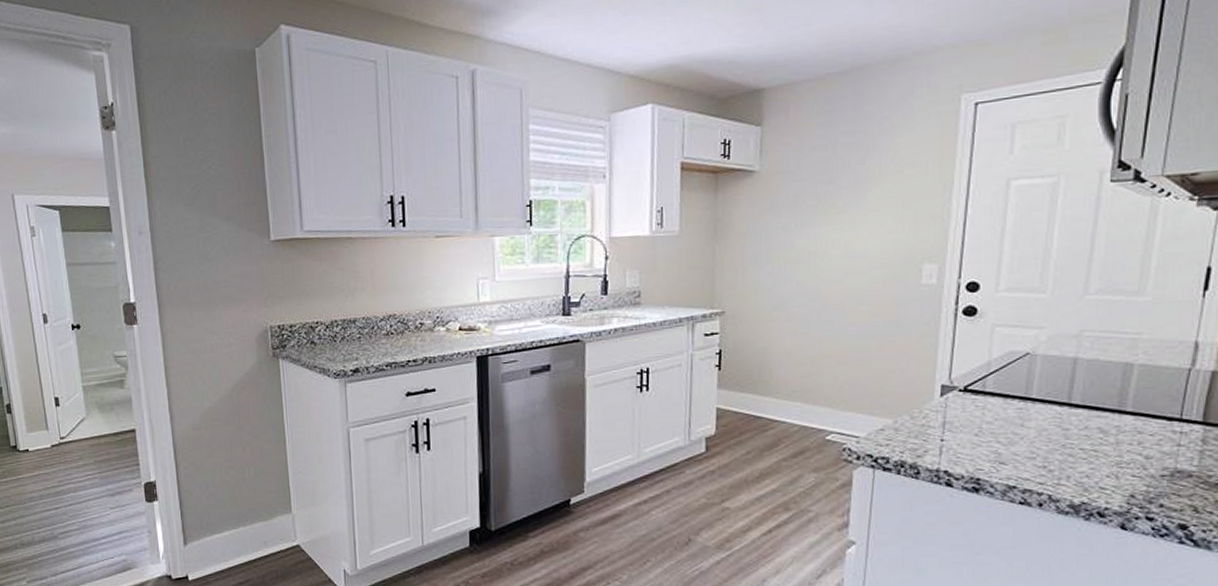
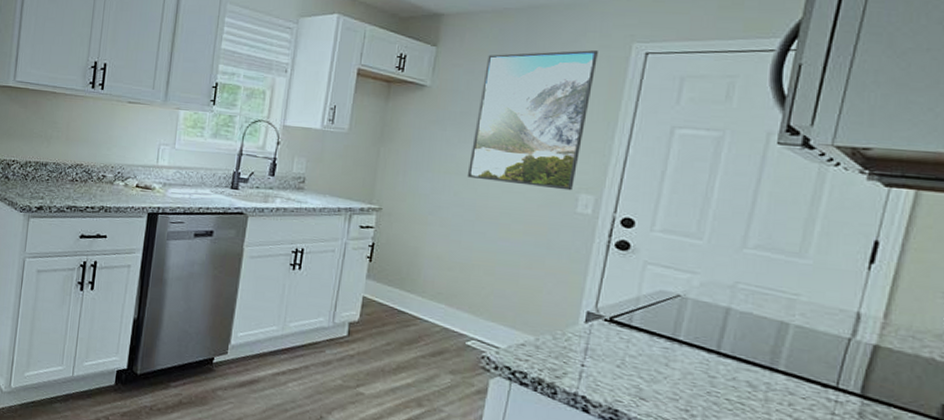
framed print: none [808,108,928,265] -> present [467,50,598,191]

